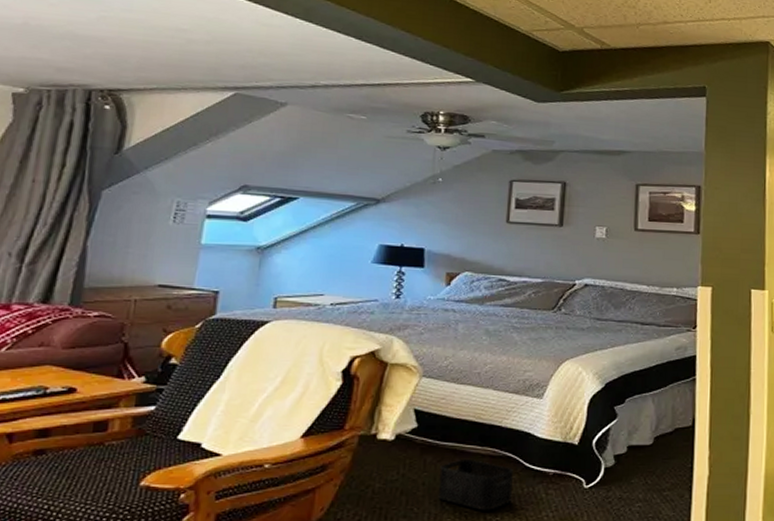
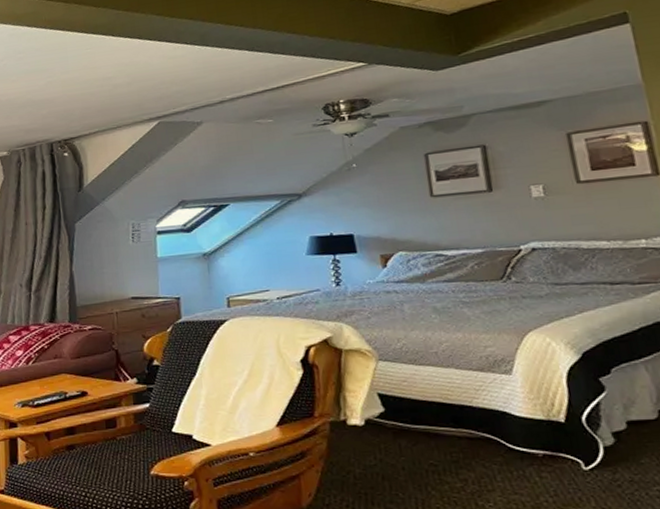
storage bin: present [438,458,513,511] -> none [416,441,502,496]

